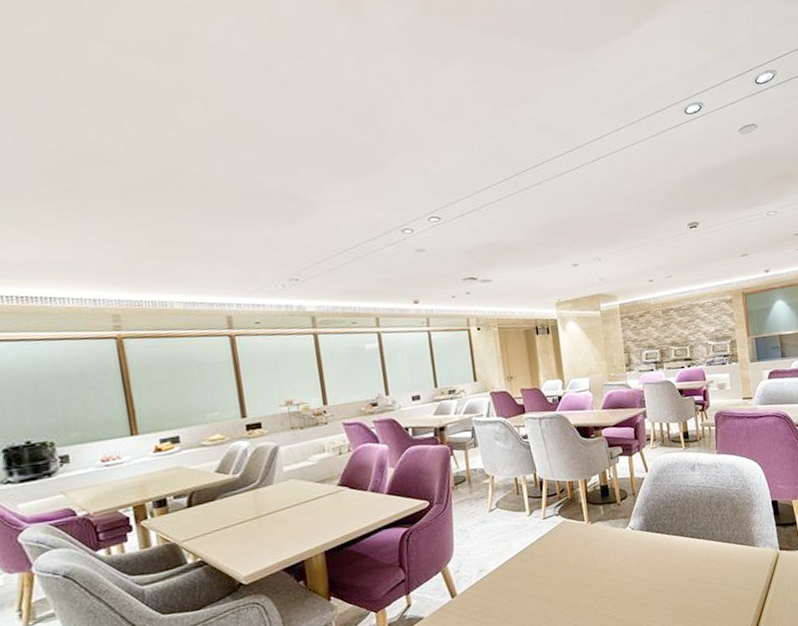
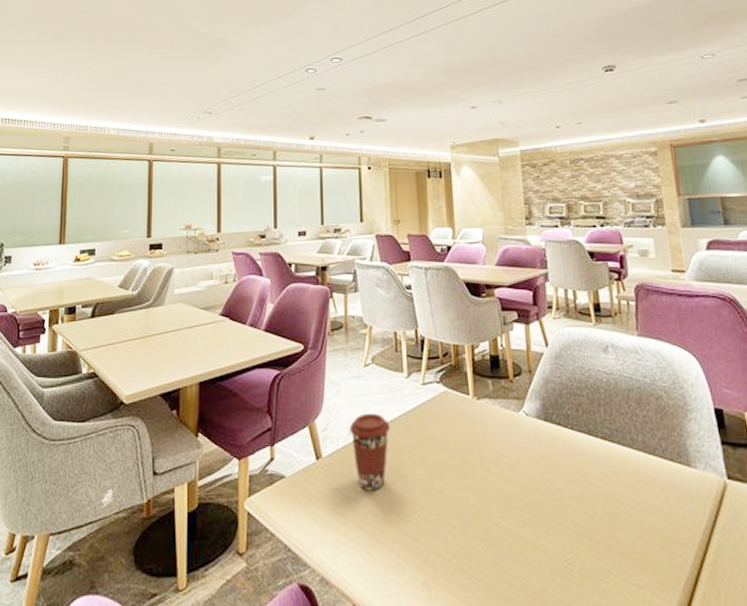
coffee cup: none [480,549,518,615] -> present [349,413,391,491]

